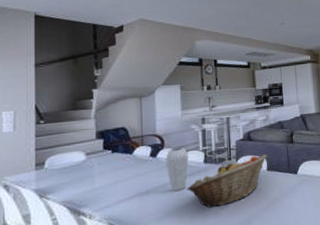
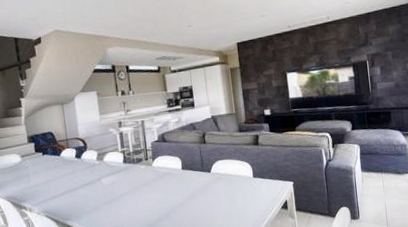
vase: present [165,147,188,191] -> none [89,149,110,188]
fruit basket: present [187,154,268,208] -> none [110,154,182,203]

